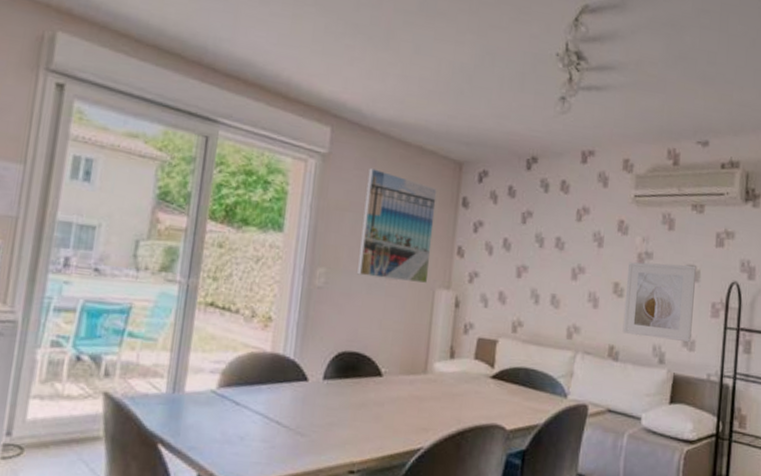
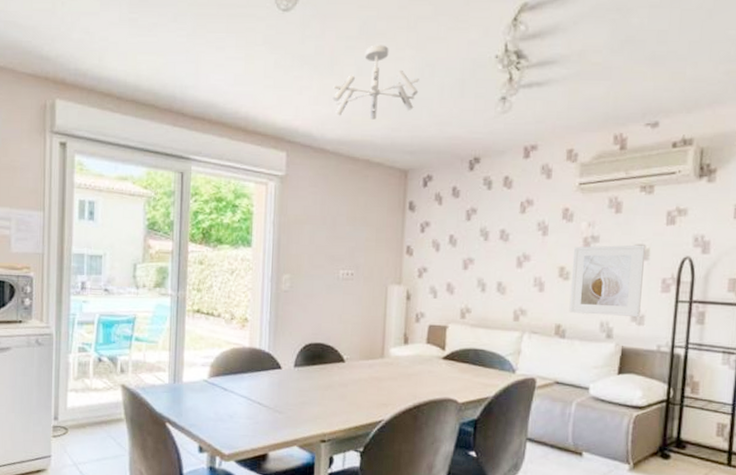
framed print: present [357,168,437,283] -> none [318,185,385,280]
ceiling light fixture: none [386,24,479,104] -> present [332,45,419,120]

